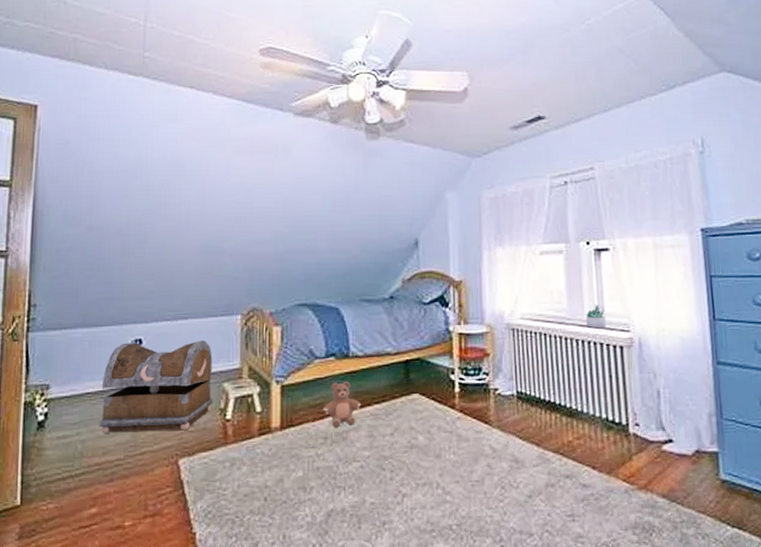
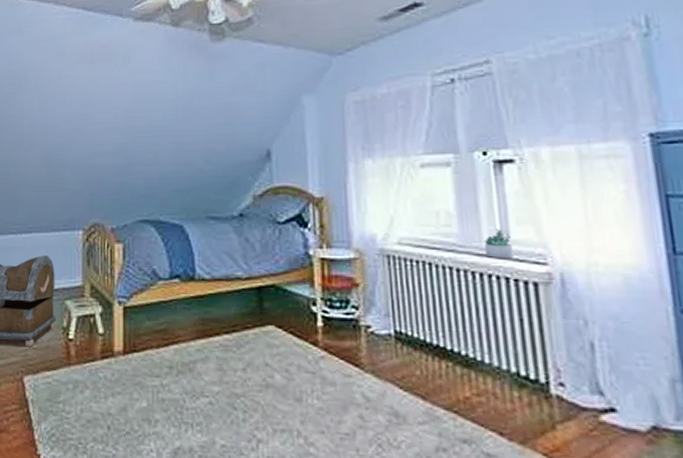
teddy bear: present [322,381,361,427] -> none [167,306,209,356]

